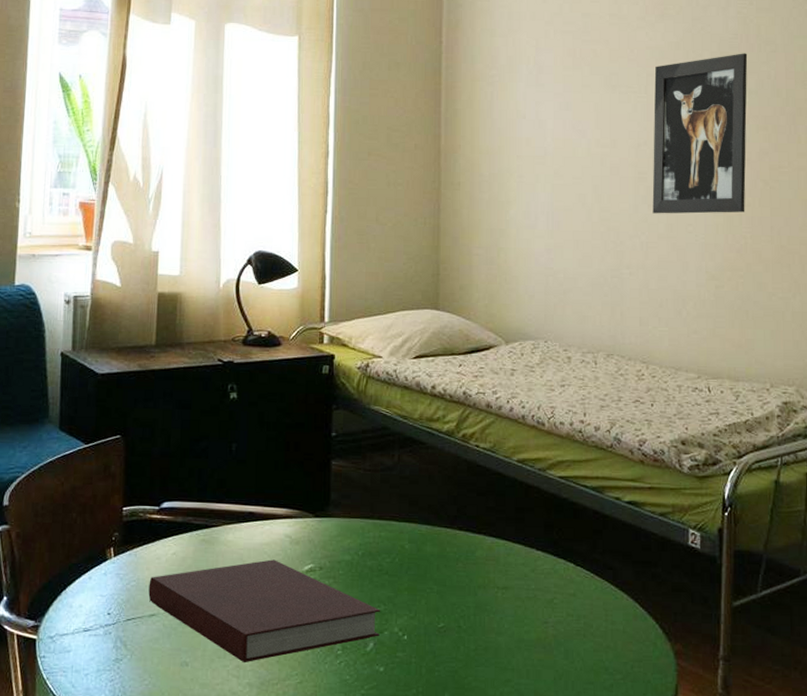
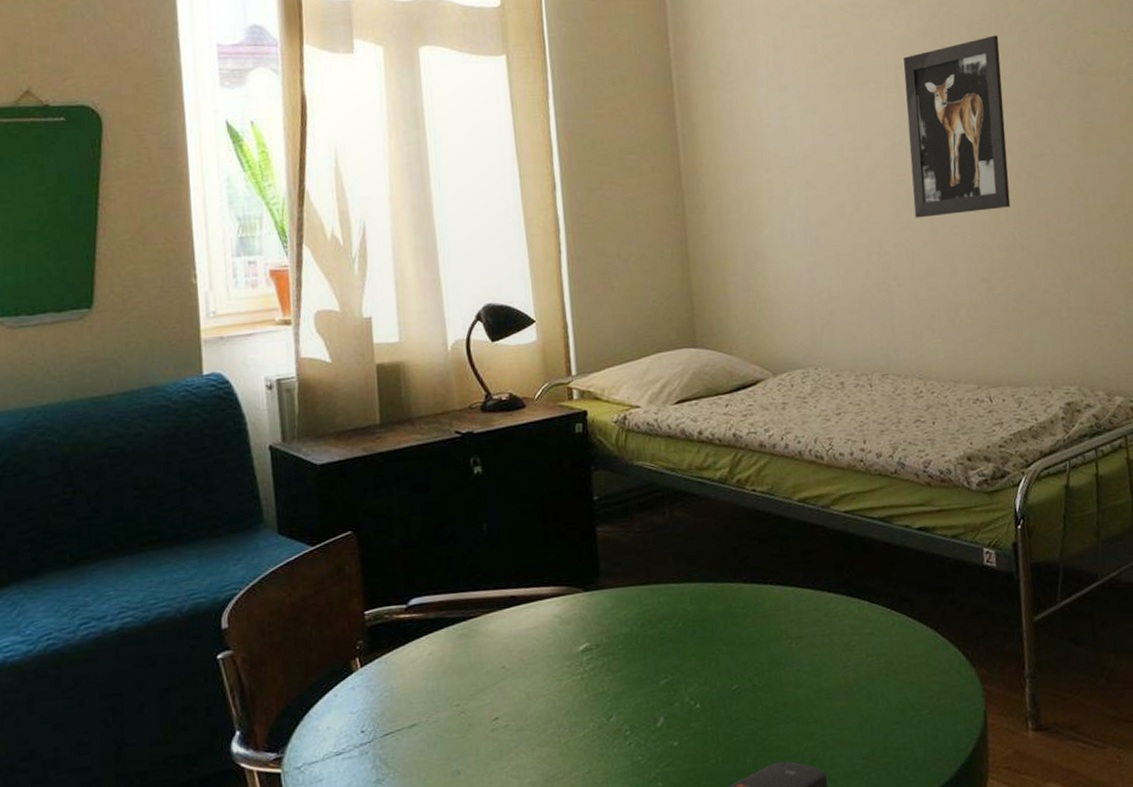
notebook: present [148,559,380,662] -> none [405,644,670,761]

